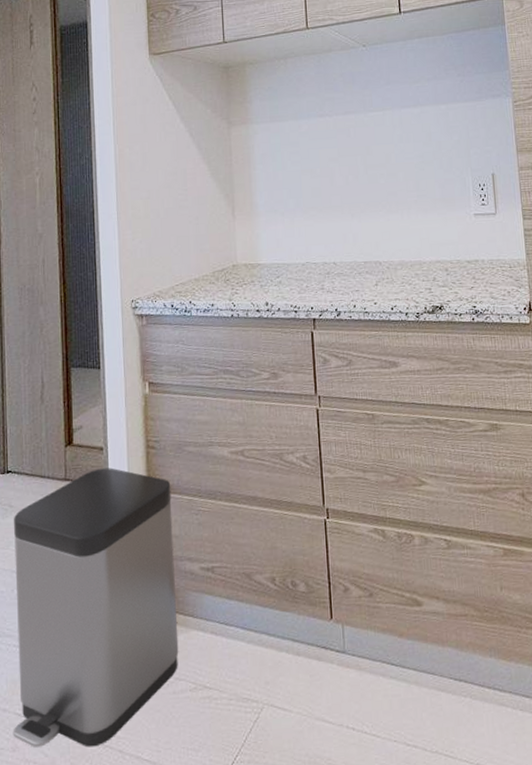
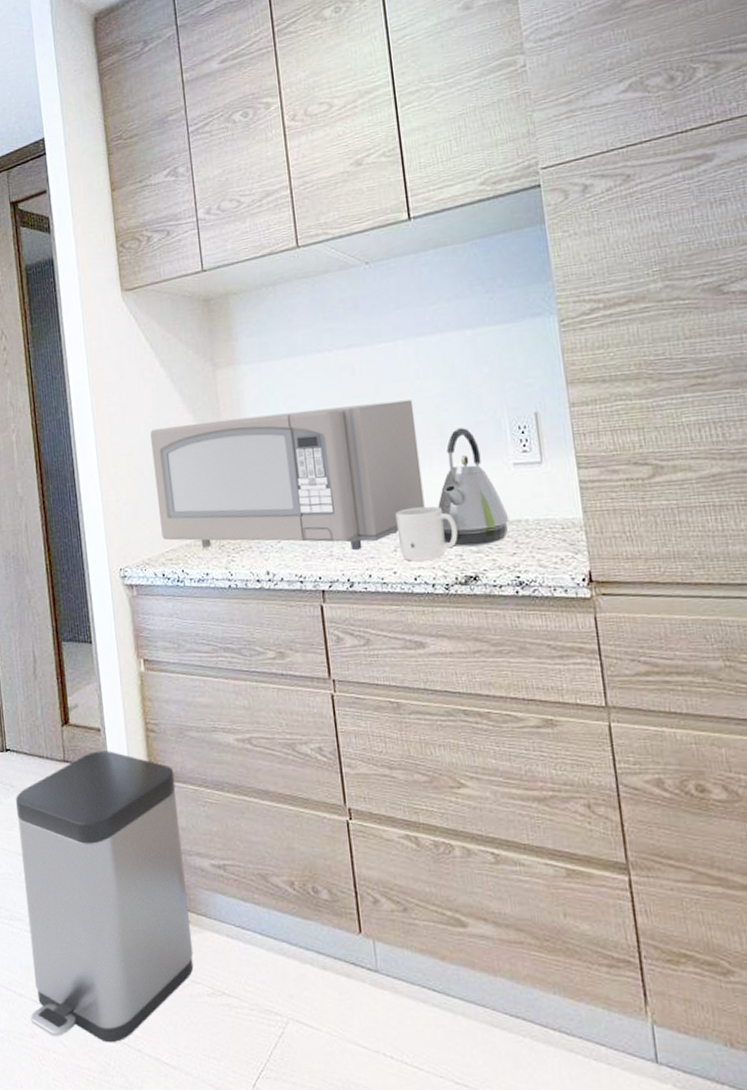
microwave: none [168,159,402,284] -> present [150,400,425,550]
mug: none [378,247,428,294] -> present [395,506,458,562]
kettle: none [413,184,469,282] -> present [438,428,510,548]

